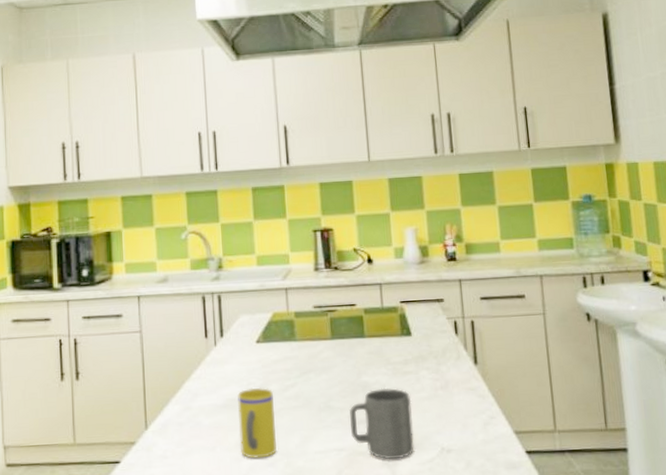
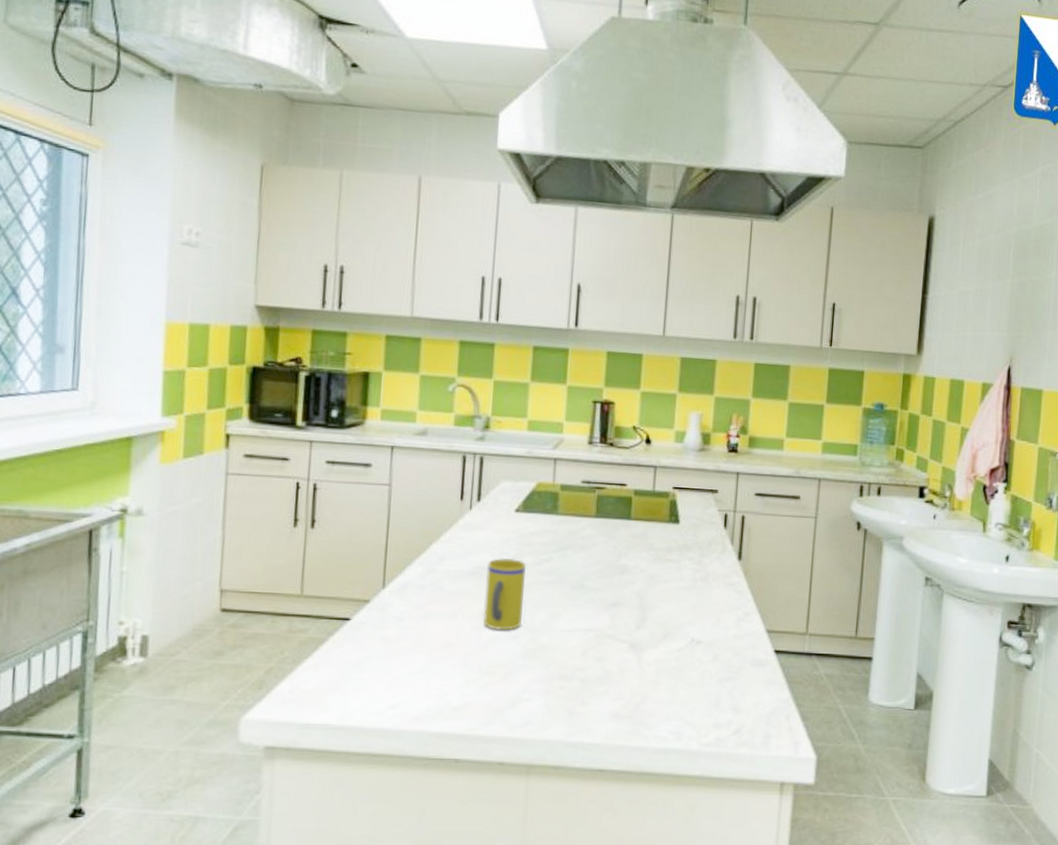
mug: present [350,388,415,460] -> none [602,573,669,646]

